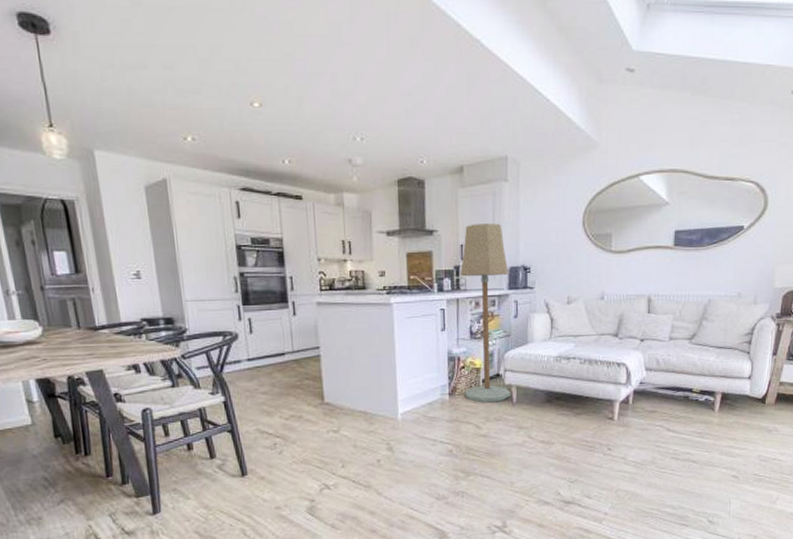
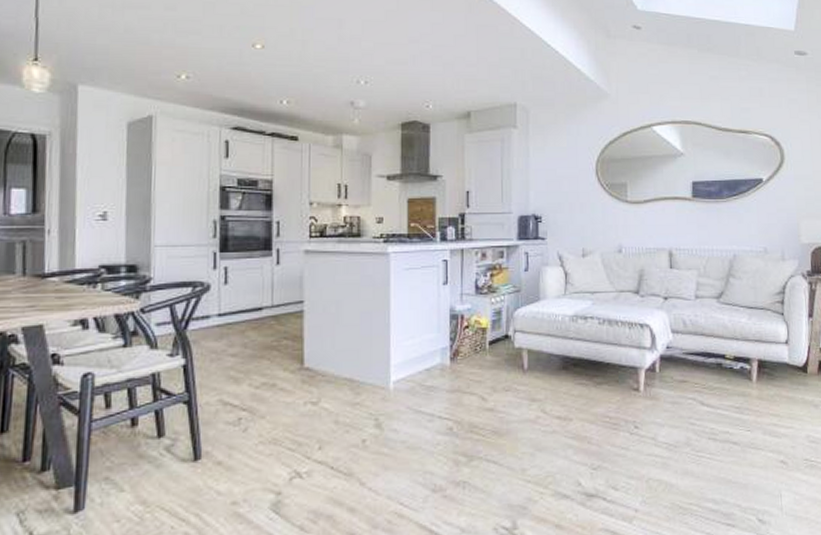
floor lamp: present [459,223,512,403] -> none [465,170,522,369]

